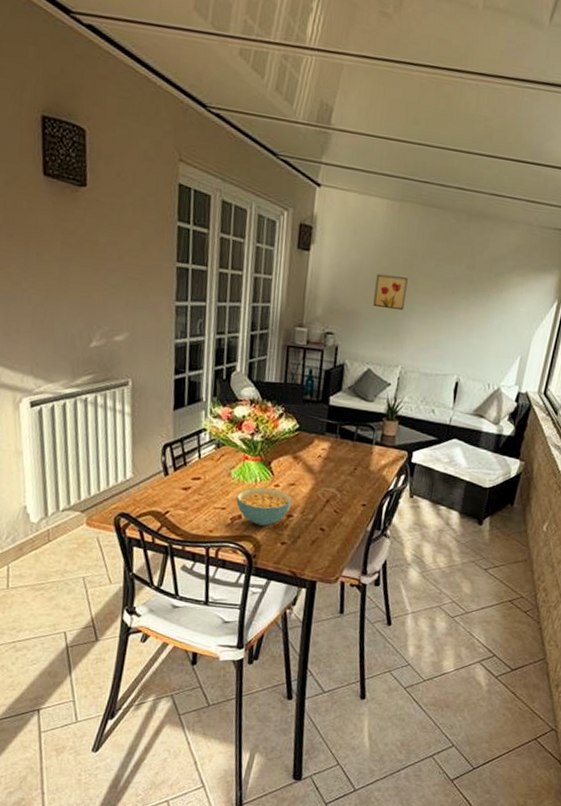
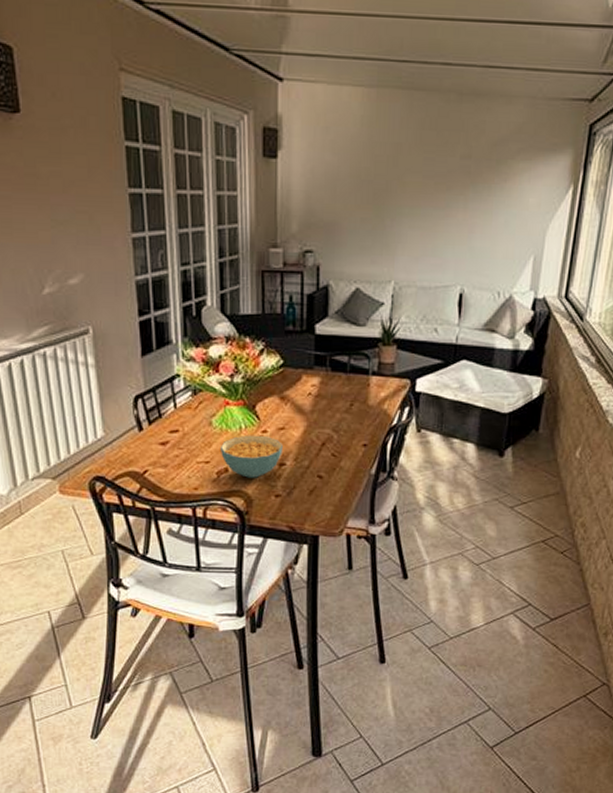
wall art: present [373,273,408,311] -> none [356,176,393,217]

